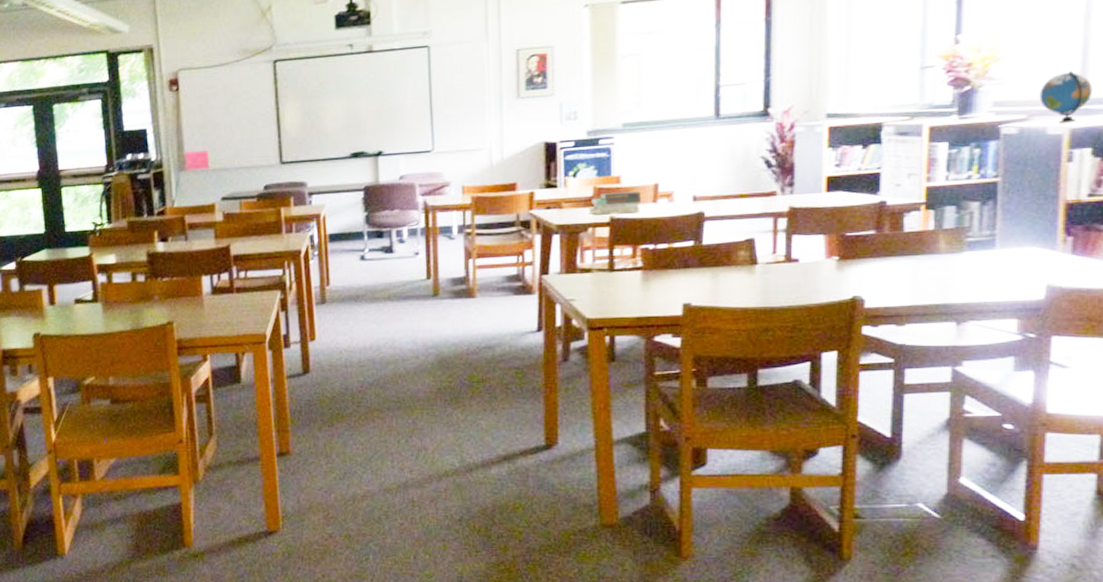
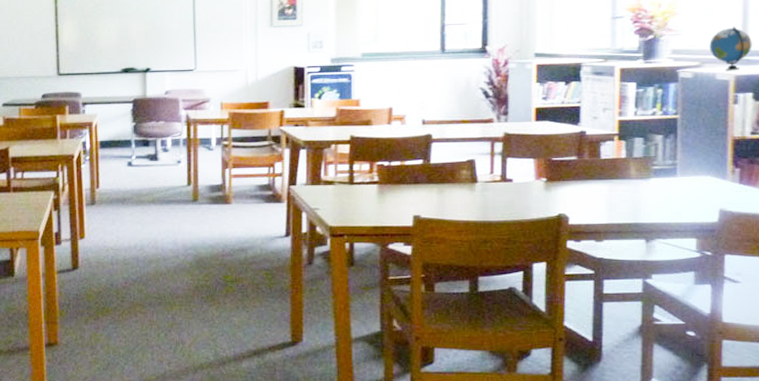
books: present [589,191,642,215] -> none [332,113,378,134]

